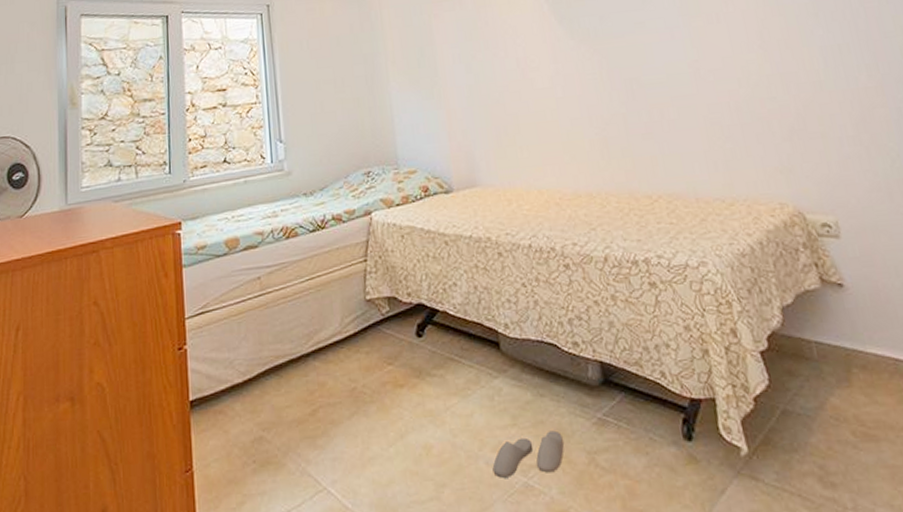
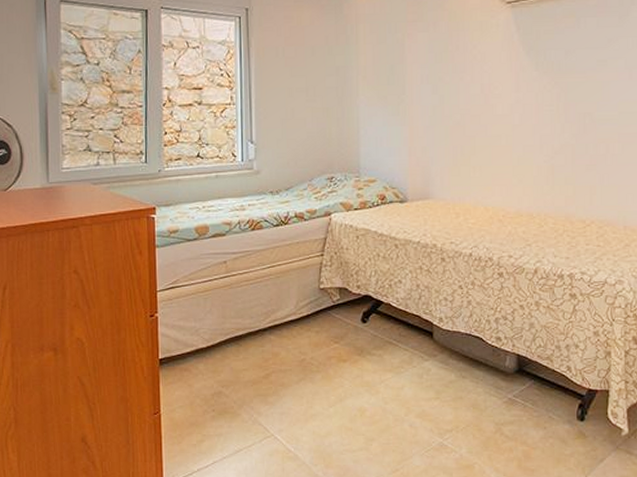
slippers: present [492,430,564,478] -> none [415,405,476,438]

